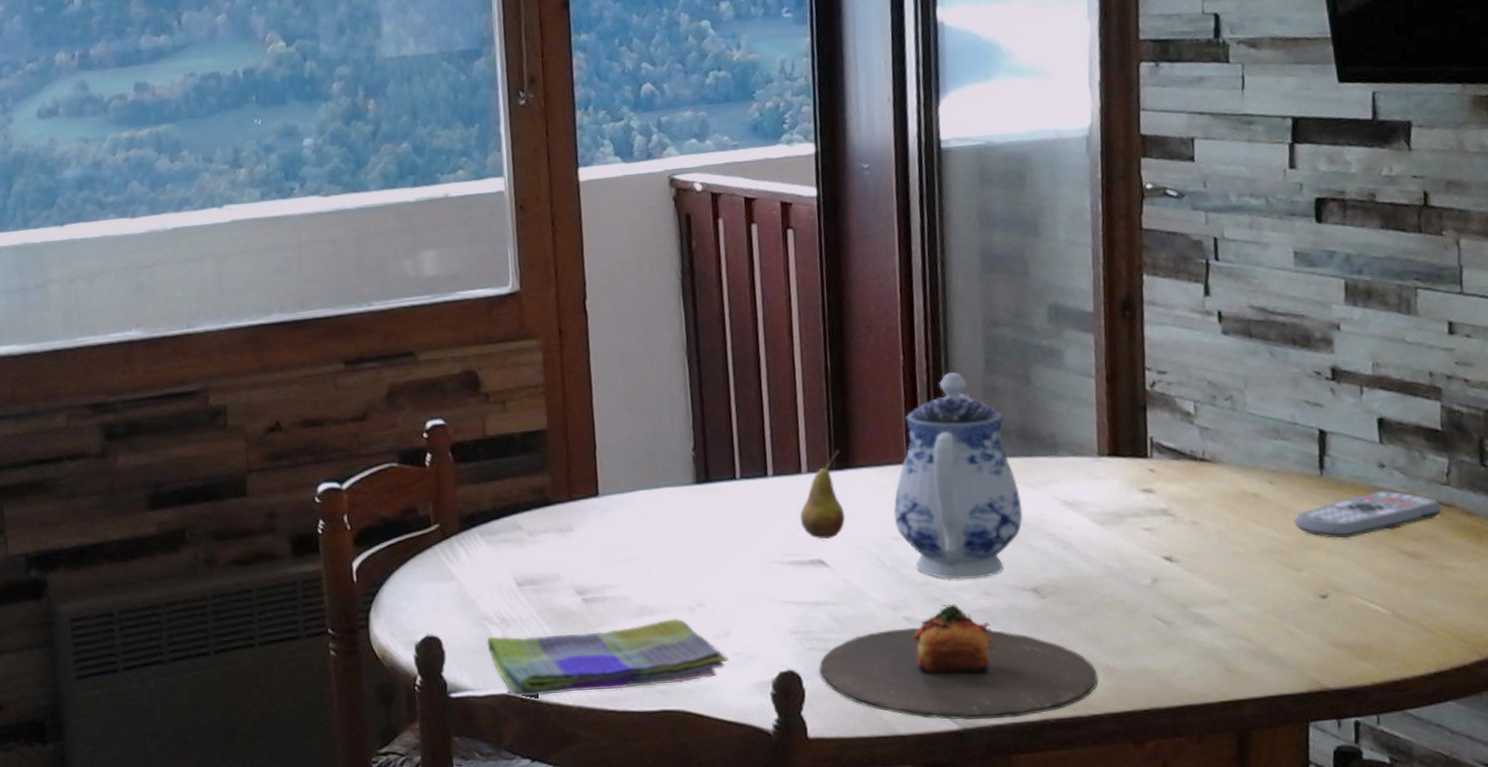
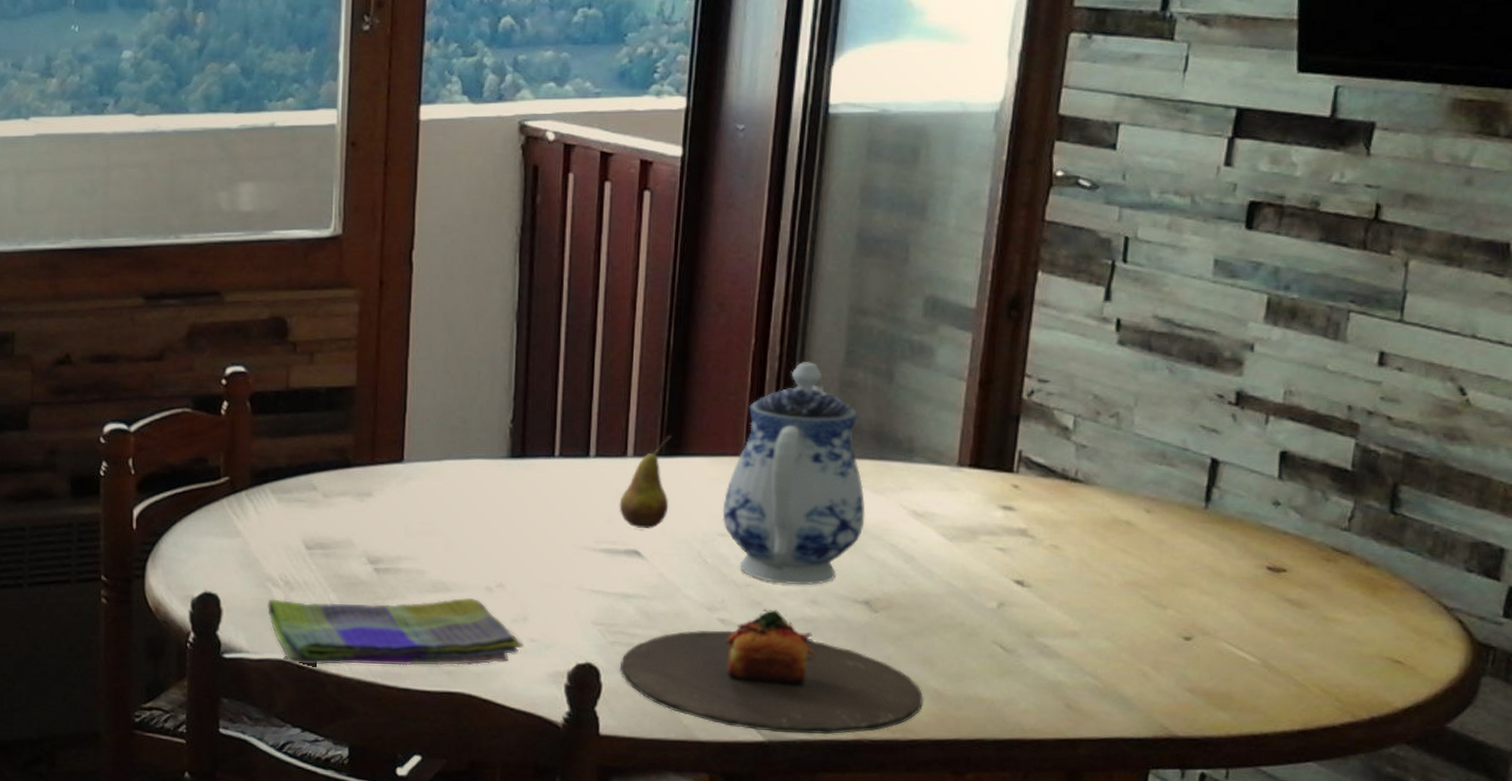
remote control: present [1294,491,1441,539] -> none [1167,531,1337,578]

